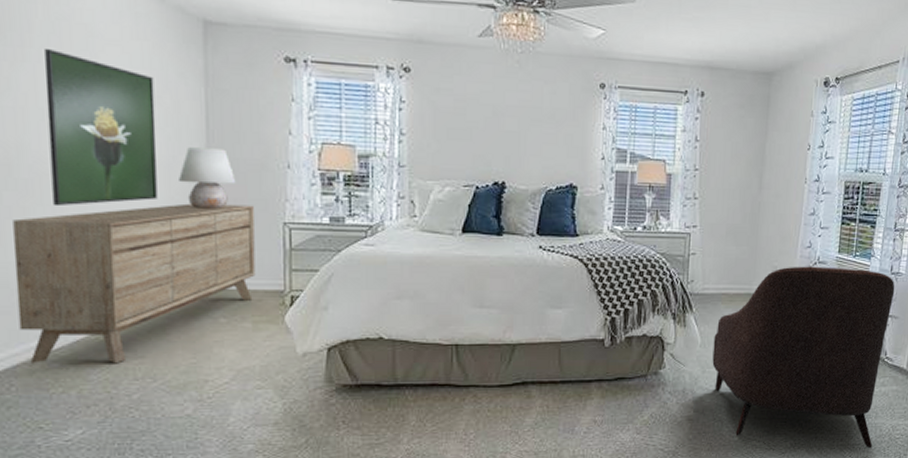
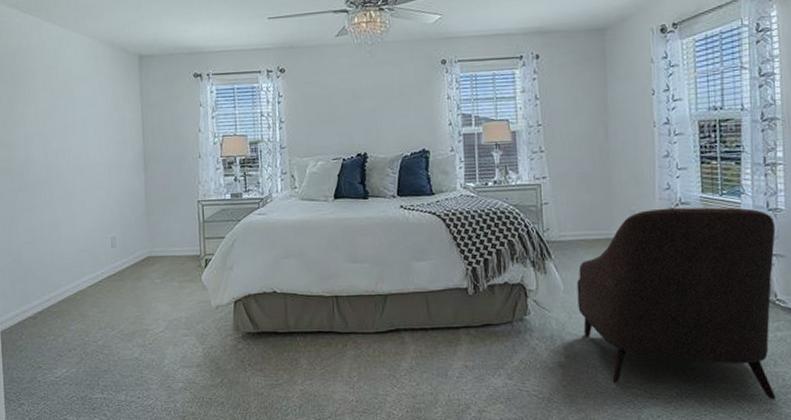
sideboard: present [13,203,256,364] -> none [24,189,180,318]
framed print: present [44,48,158,207] -> none [42,89,112,201]
table lamp: present [177,147,236,209] -> none [125,148,164,195]

